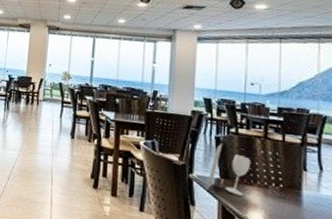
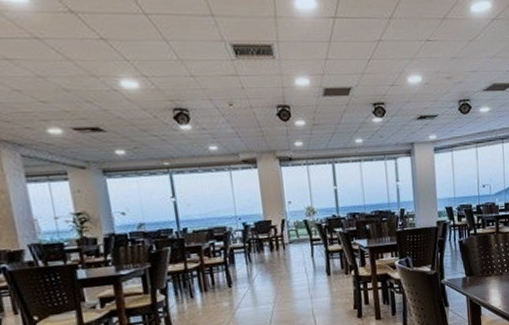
glass: present [205,143,250,196] -> none [455,245,488,291]

